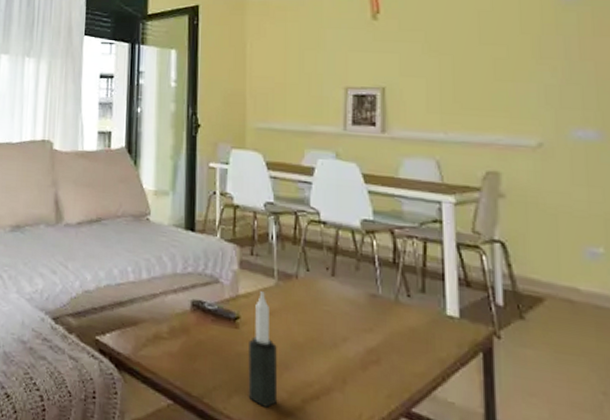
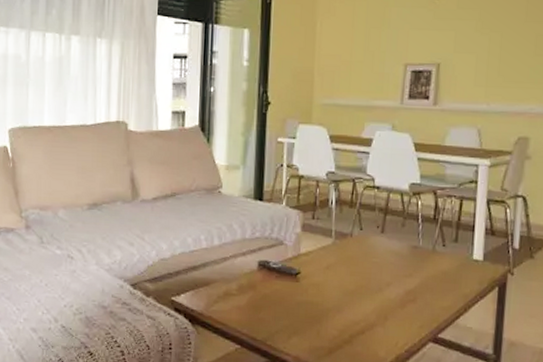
candle: present [248,291,278,408] -> none [305,249,331,344]

